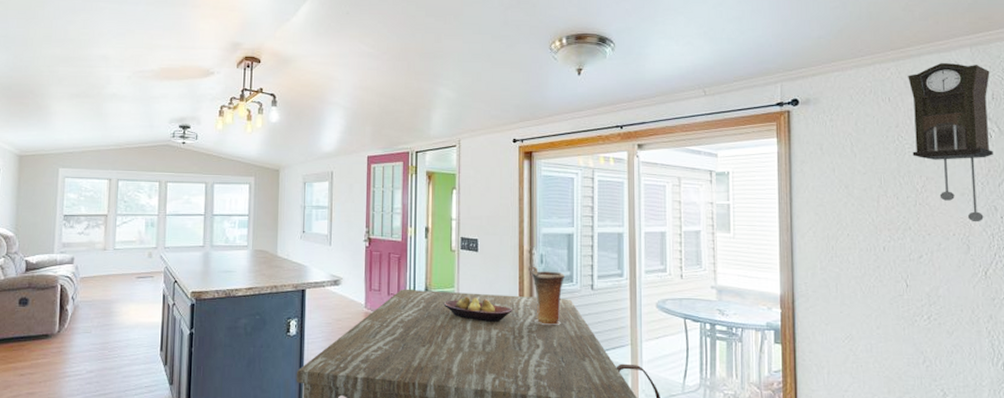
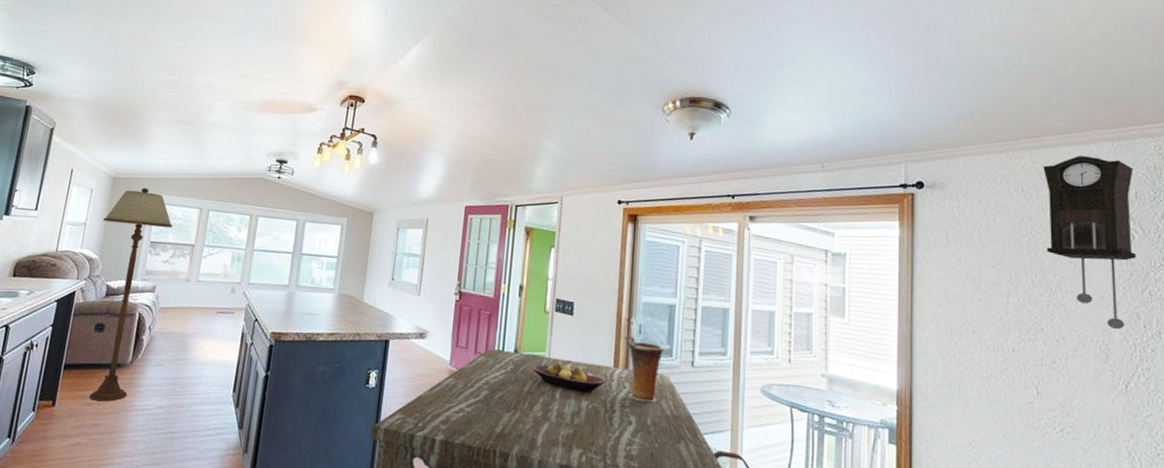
floor lamp: none [14,163,84,371] -> present [89,188,173,402]

